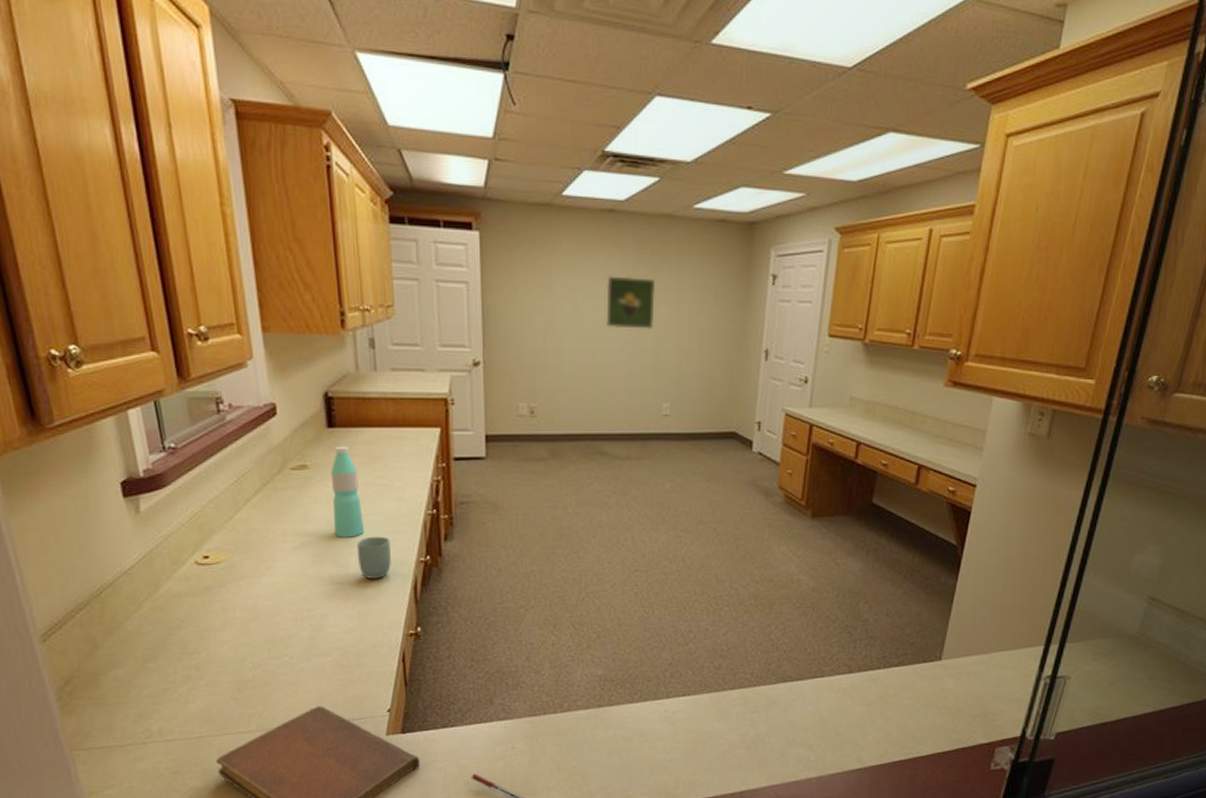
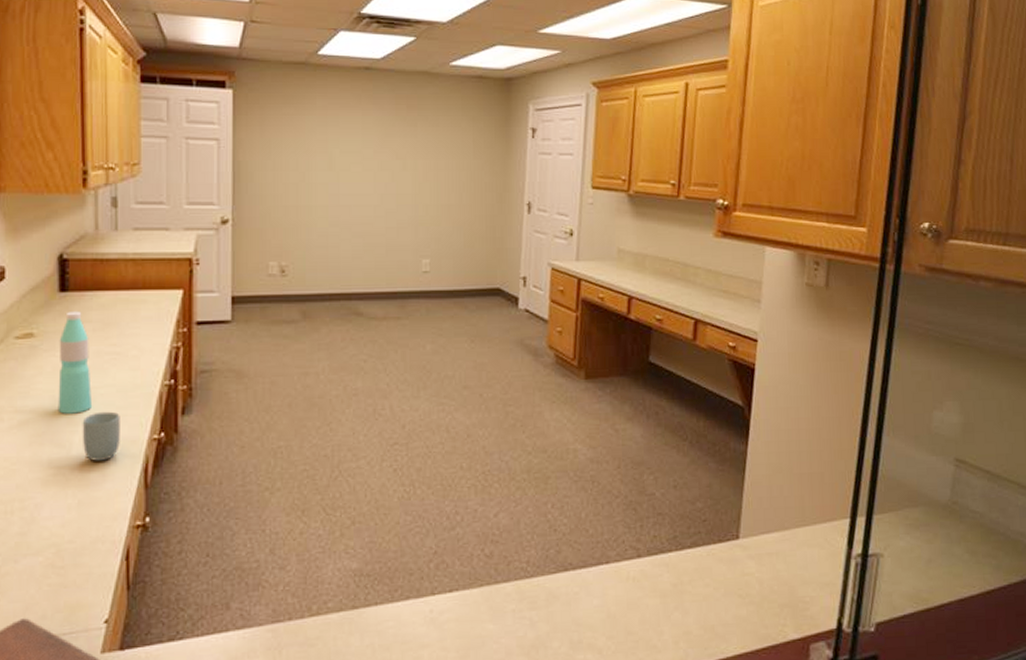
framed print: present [605,276,656,330] -> none [361,131,414,185]

